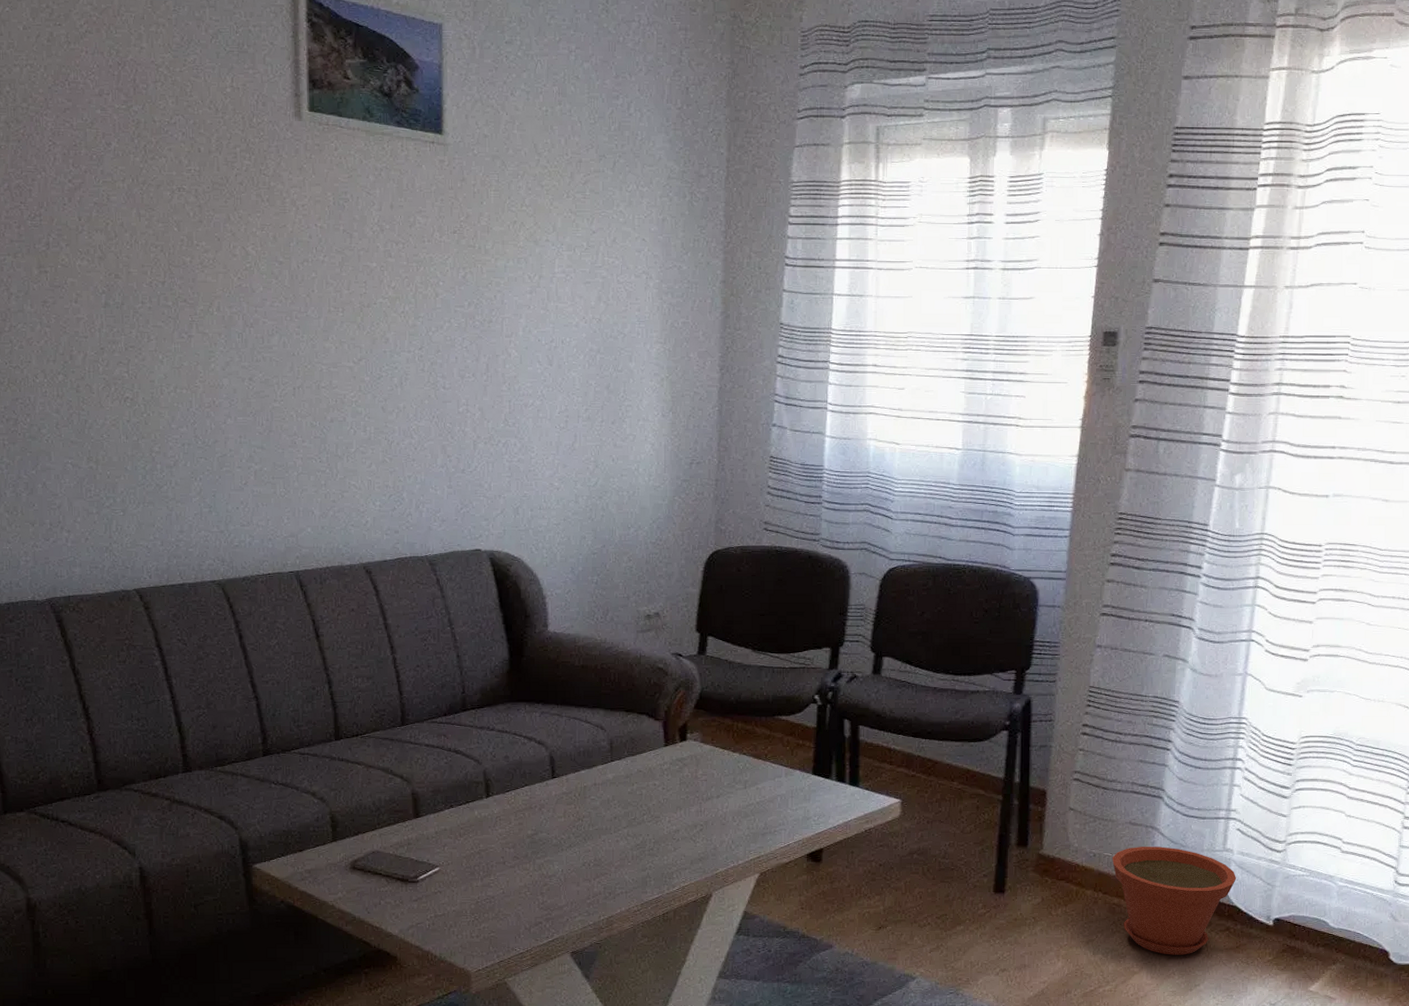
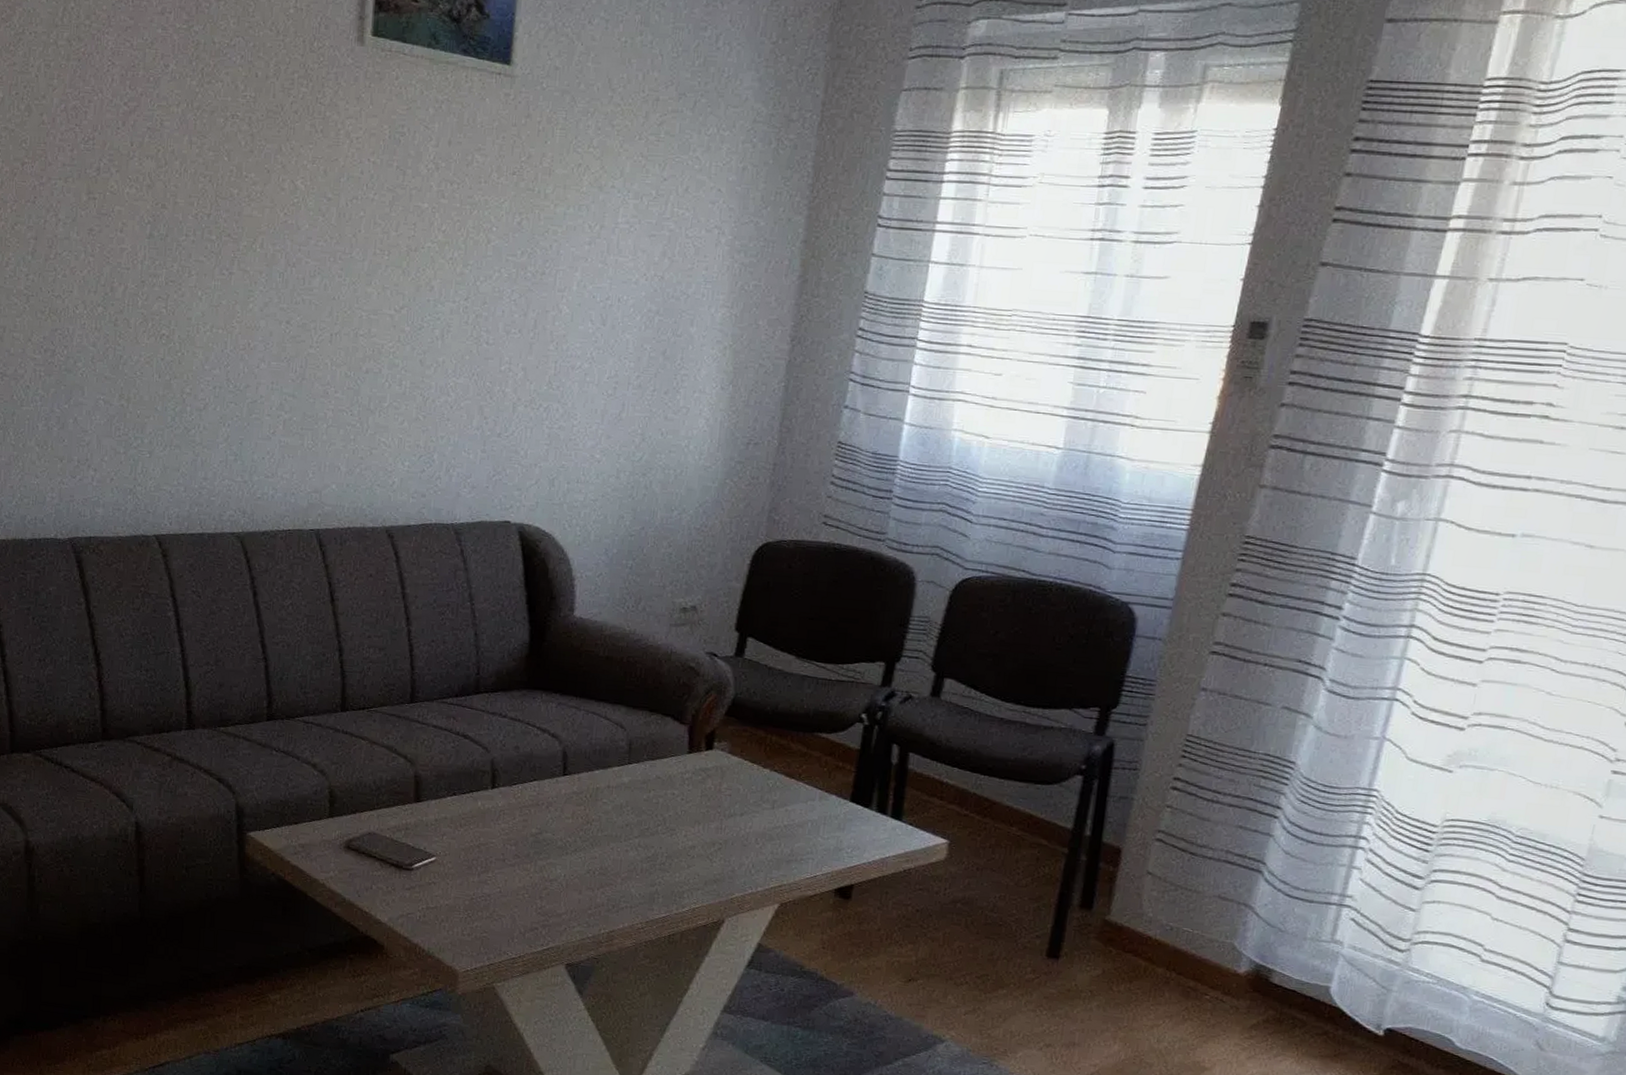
plant pot: present [1112,847,1237,955] -> none [1192,925,1344,1057]

